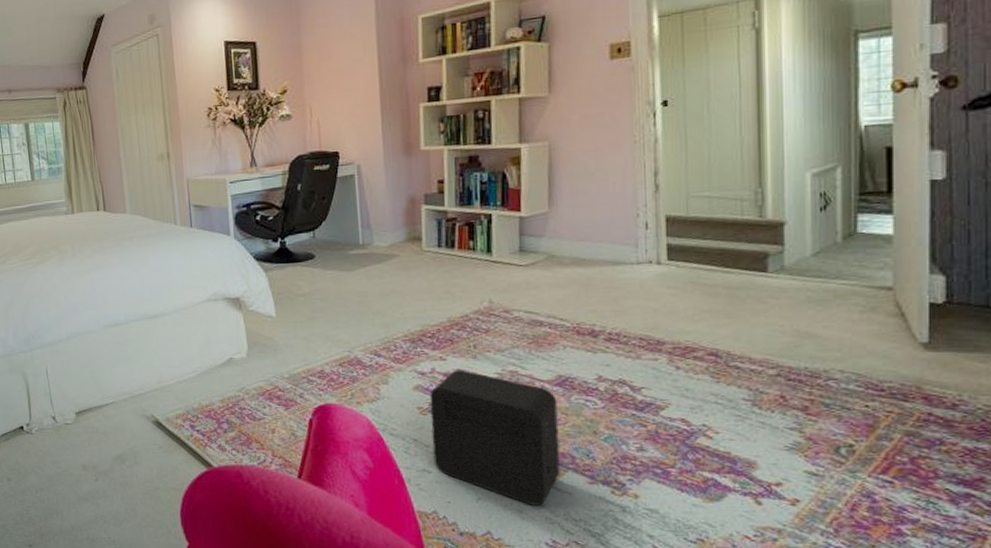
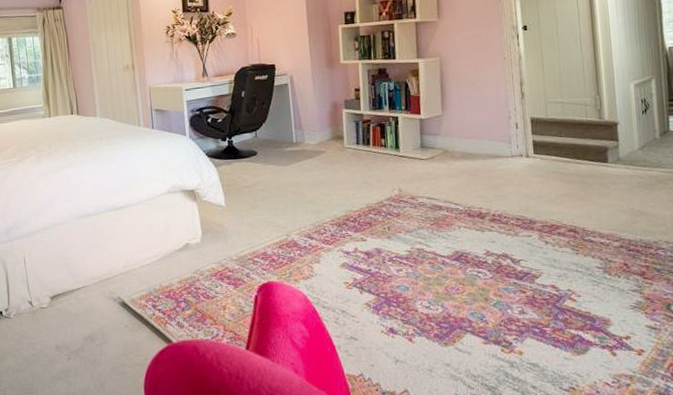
air purifier: present [429,369,560,505] -> none [354,248,461,365]

